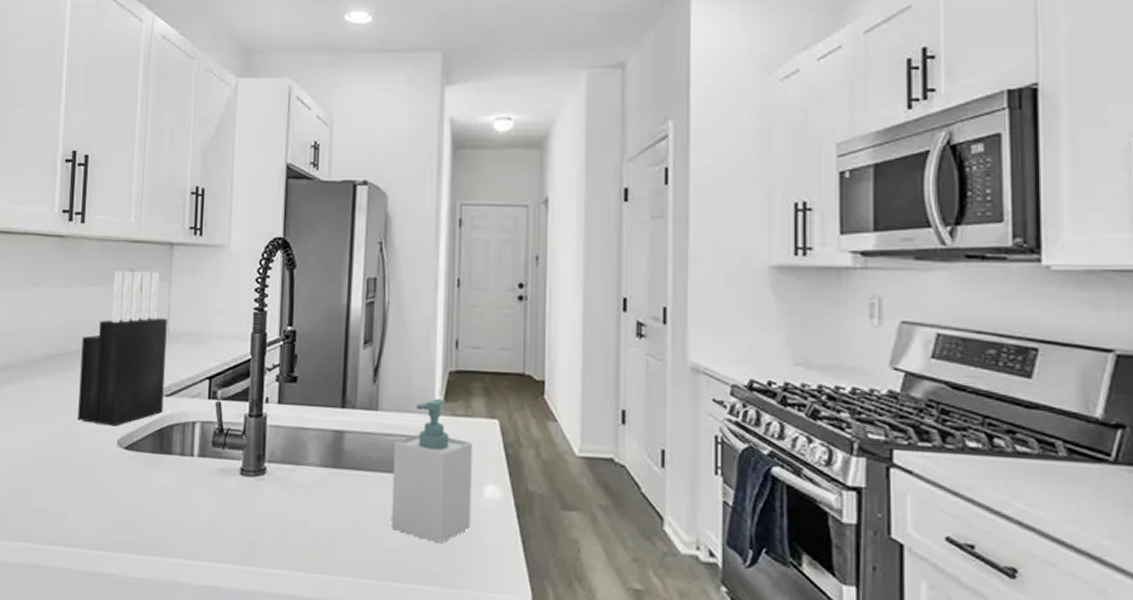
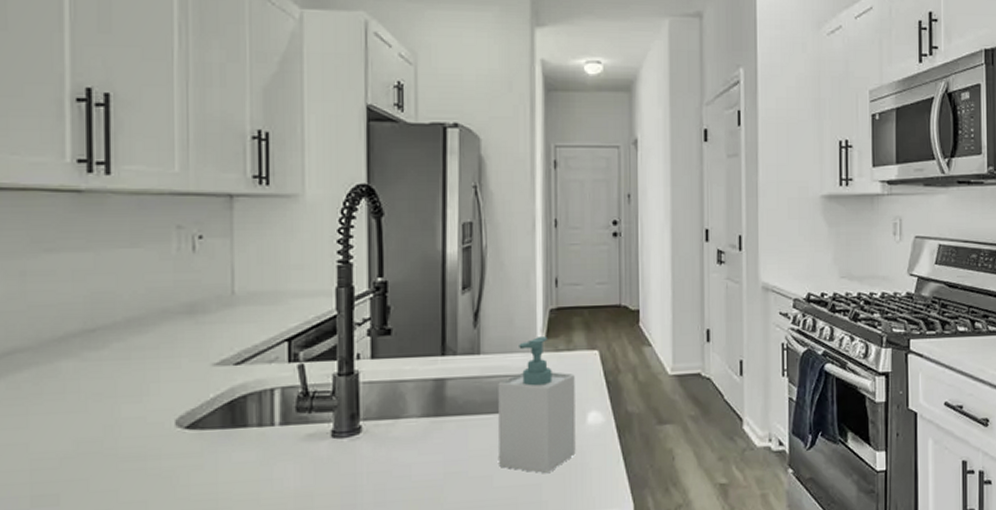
knife block: present [78,271,167,426] -> none [118,228,232,405]

